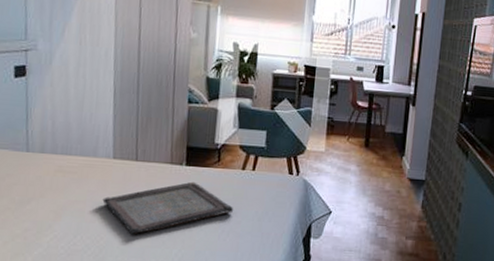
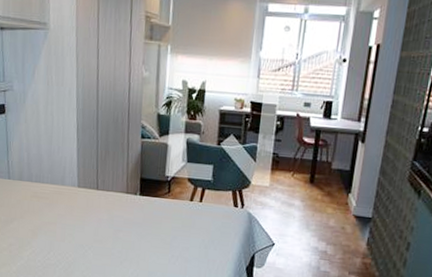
serving tray: present [102,181,234,234] -> none [70,210,183,254]

